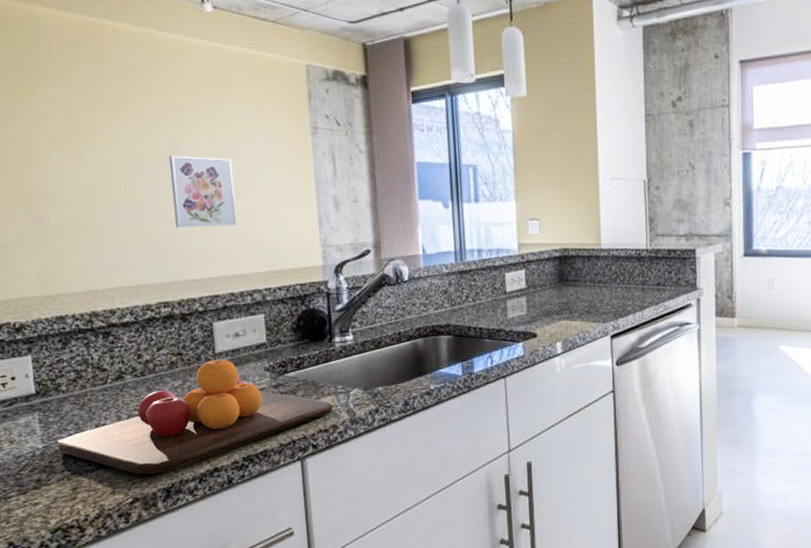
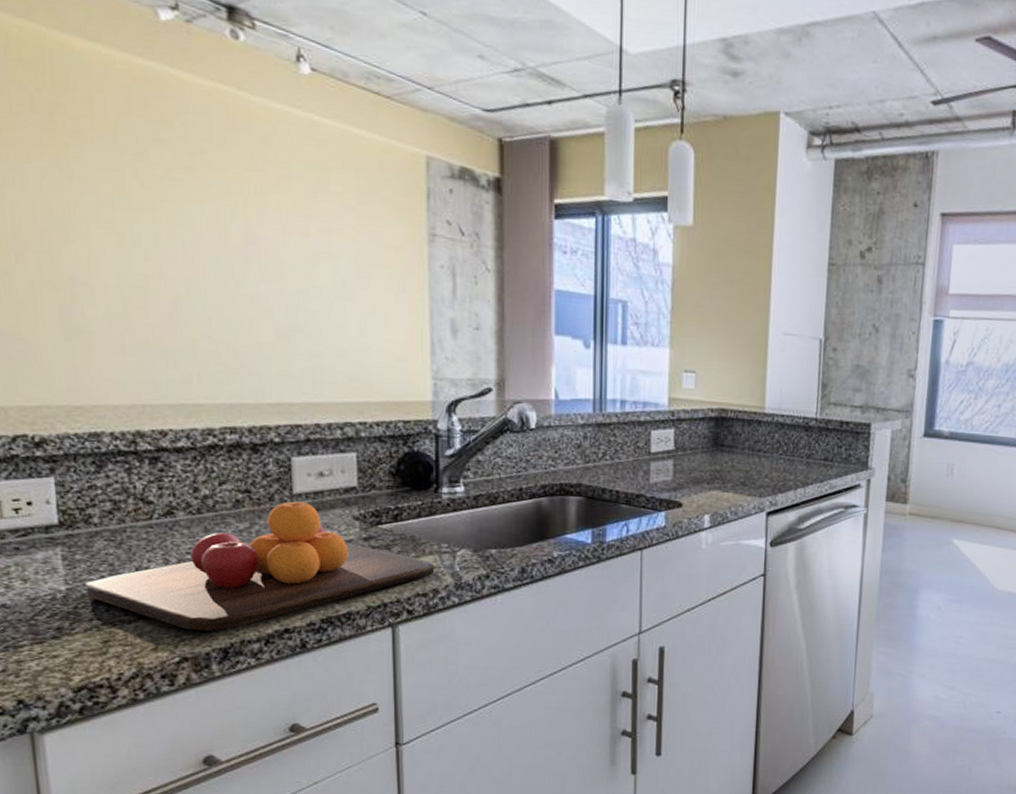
wall art: present [169,155,237,228] -> none [245,248,328,344]

